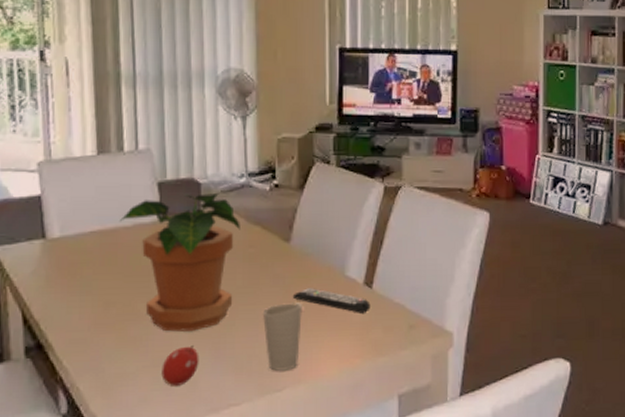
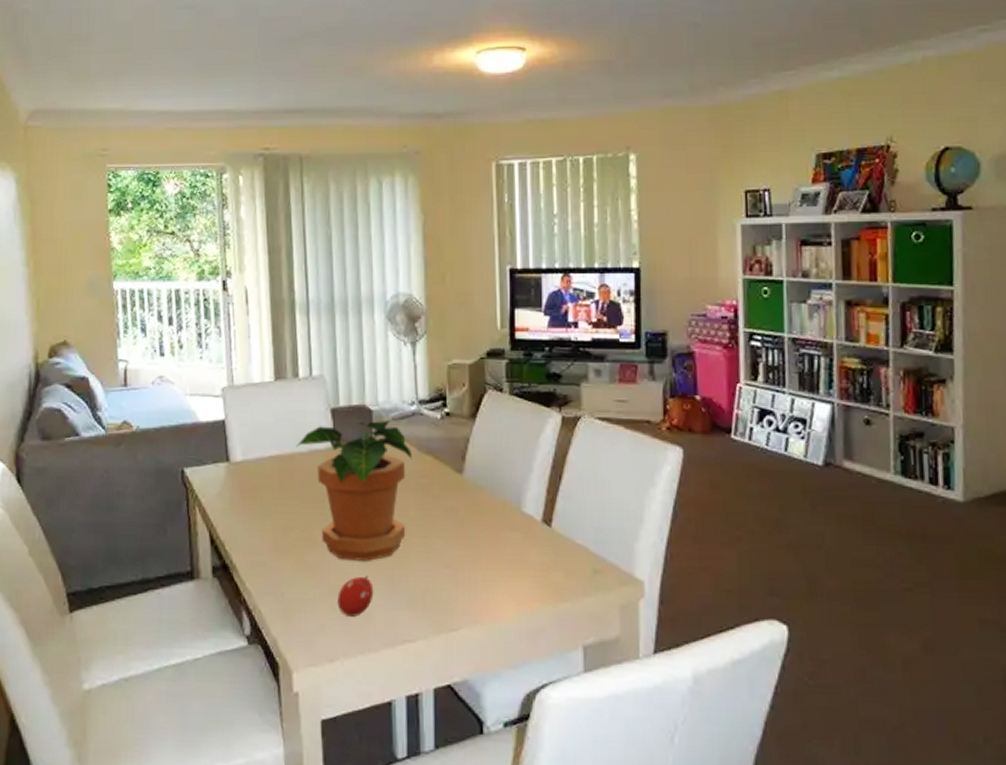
cup: present [263,303,302,371] -> none [437,538,477,609]
remote control: present [292,287,371,313] -> none [466,522,550,553]

